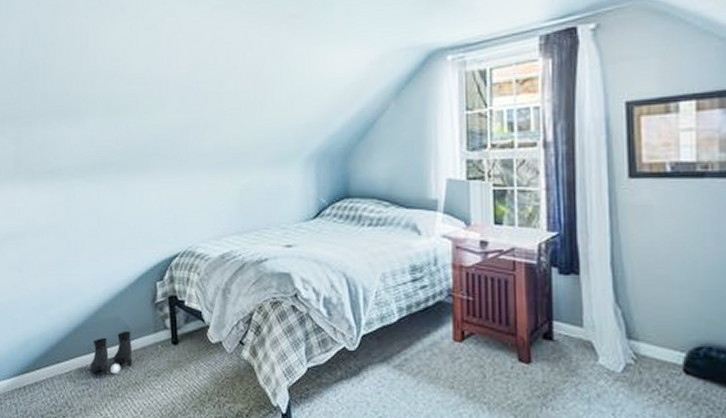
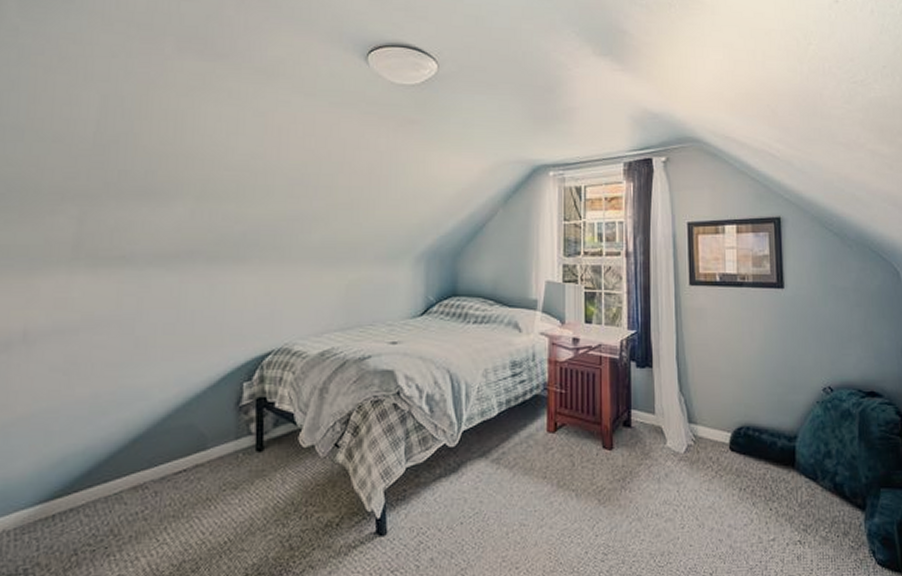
boots: present [90,330,133,376] -> none [148,438,207,493]

